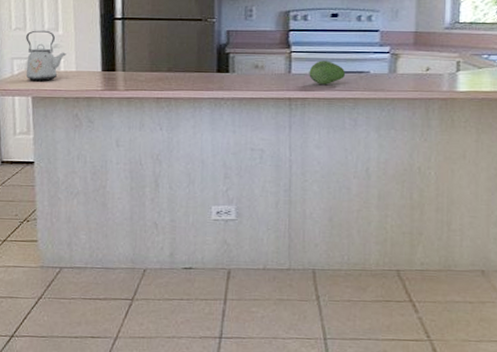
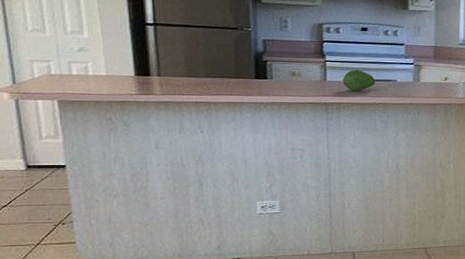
kettle: present [25,30,67,81] -> none [46,32,94,85]

